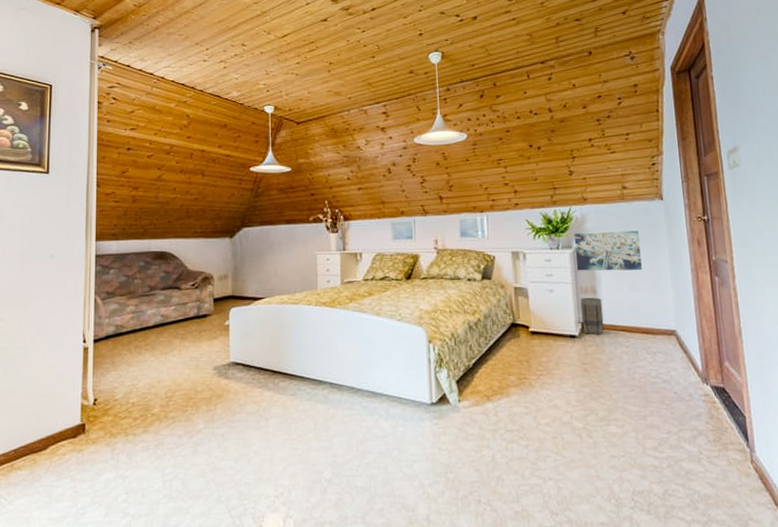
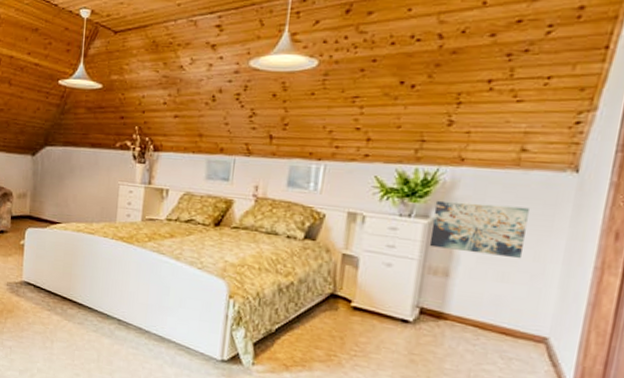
basket: present [580,297,604,335] -> none [420,279,455,326]

